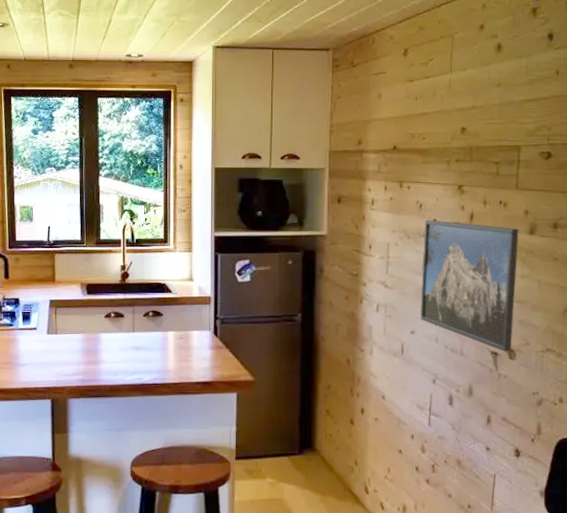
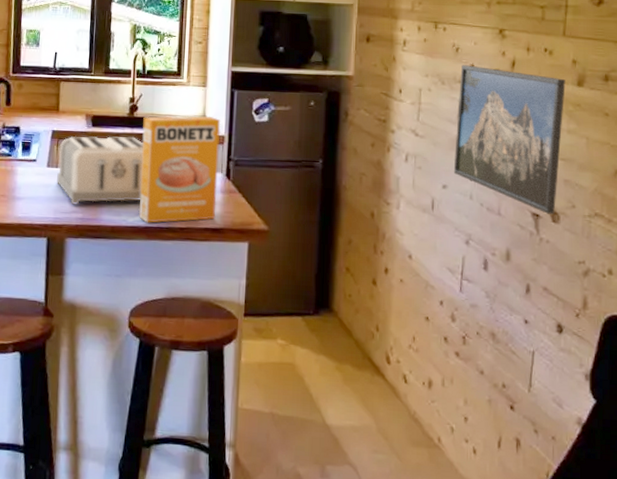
toaster: none [56,301,137,368] -> present [55,136,143,205]
box: none [134,280,207,380] -> present [138,116,221,223]

